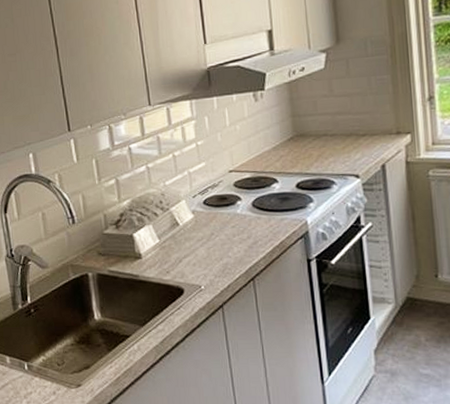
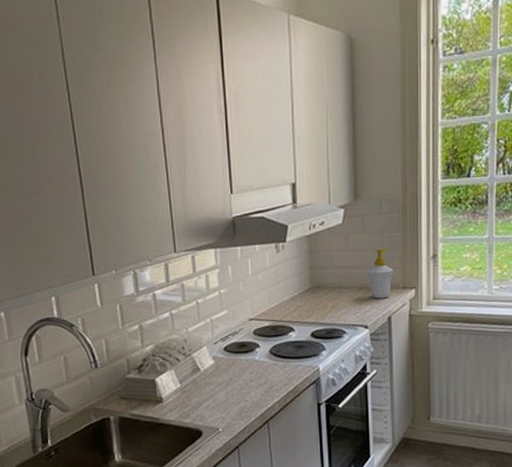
soap bottle: none [355,91,385,146] -> present [367,247,394,299]

